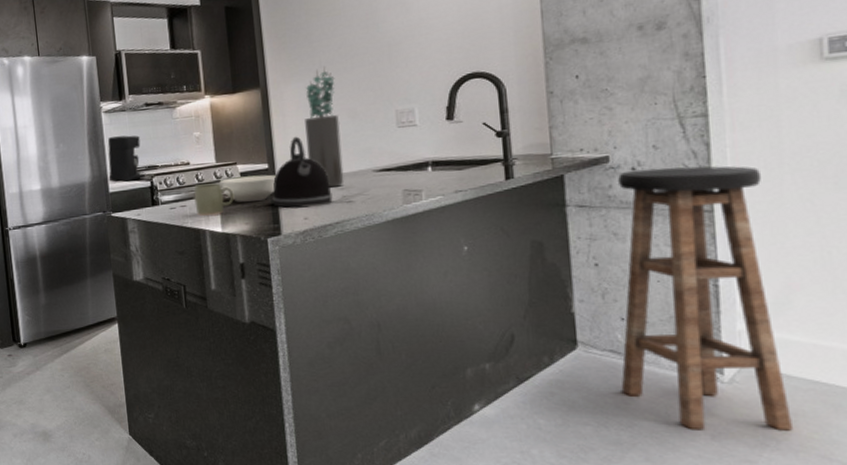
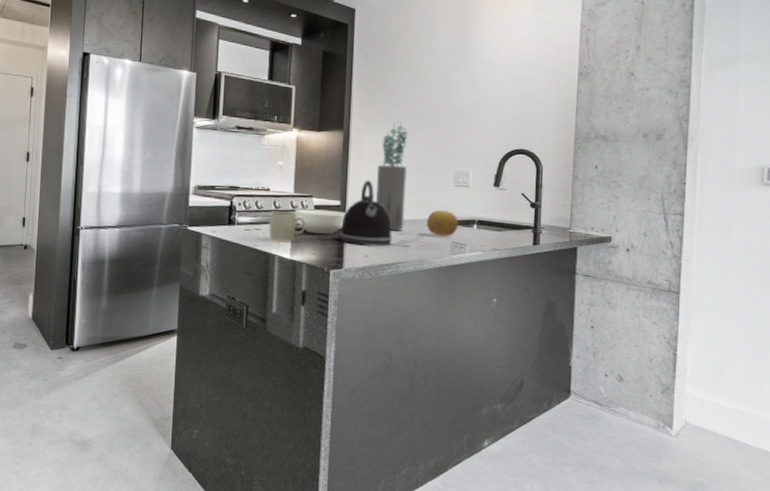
coffee maker: present [107,135,146,182] -> none [190,153,227,198]
fruit: none [370,156,409,186] -> present [427,209,459,236]
bar stool: present [618,166,793,431] -> none [598,251,715,479]

